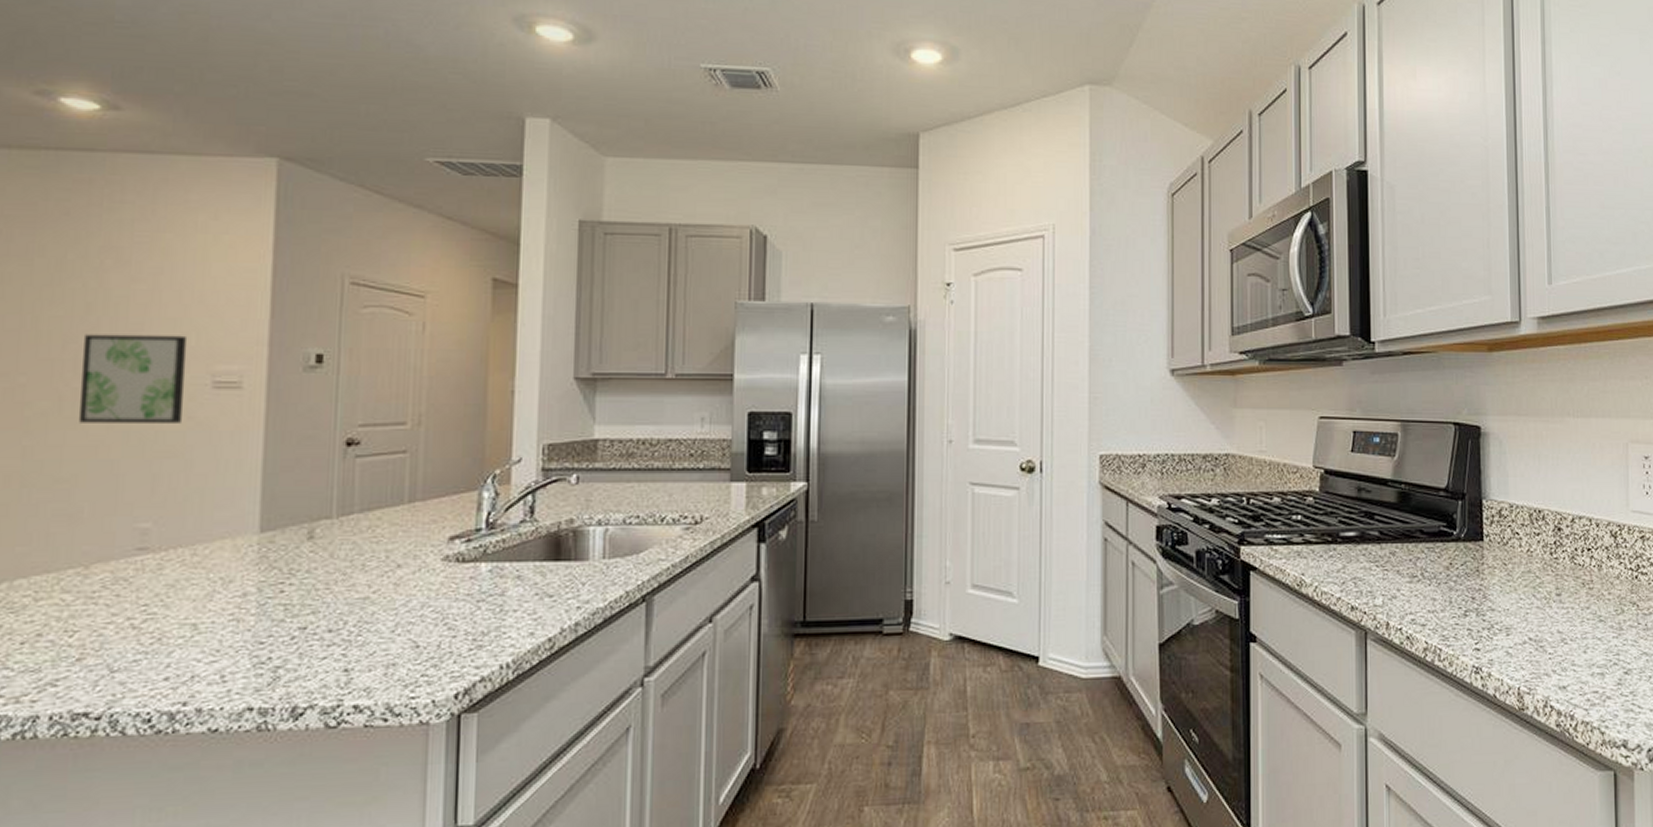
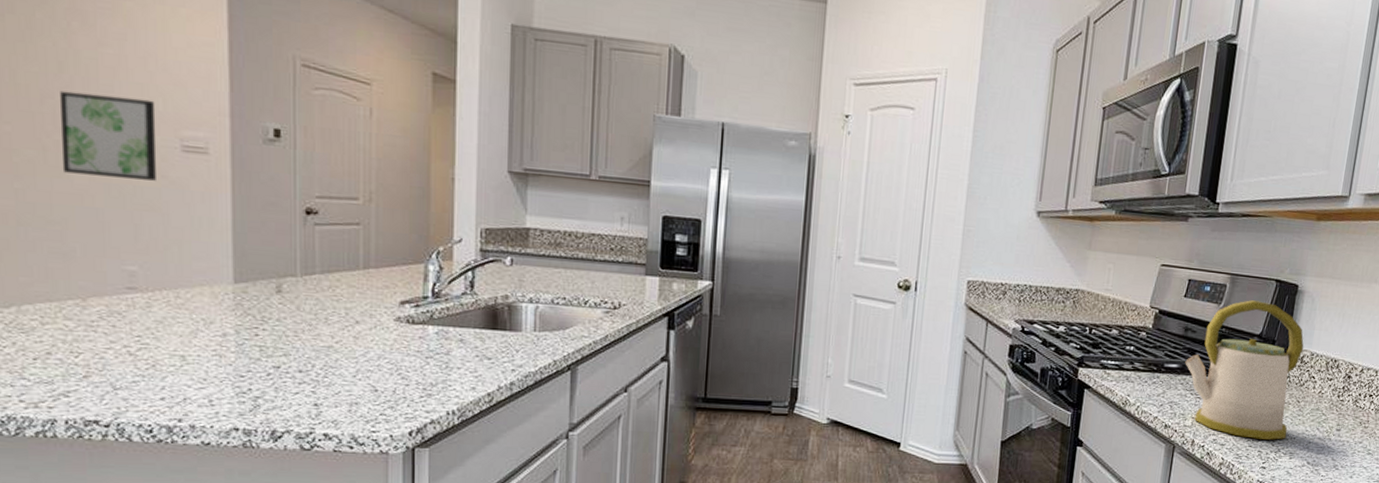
kettle: none [1364,449,1500,615] -> present [1185,300,1304,440]

